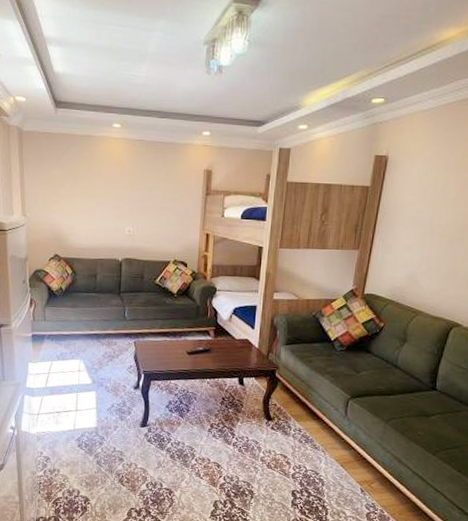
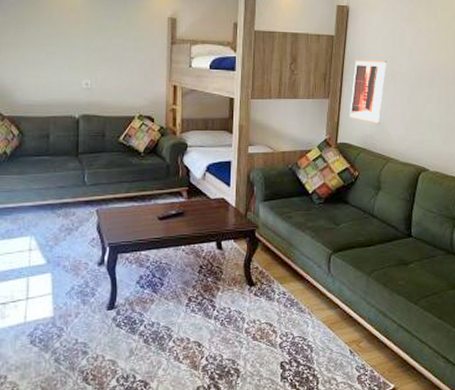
wall art: none [378,210,426,277] -> present [349,59,387,125]

